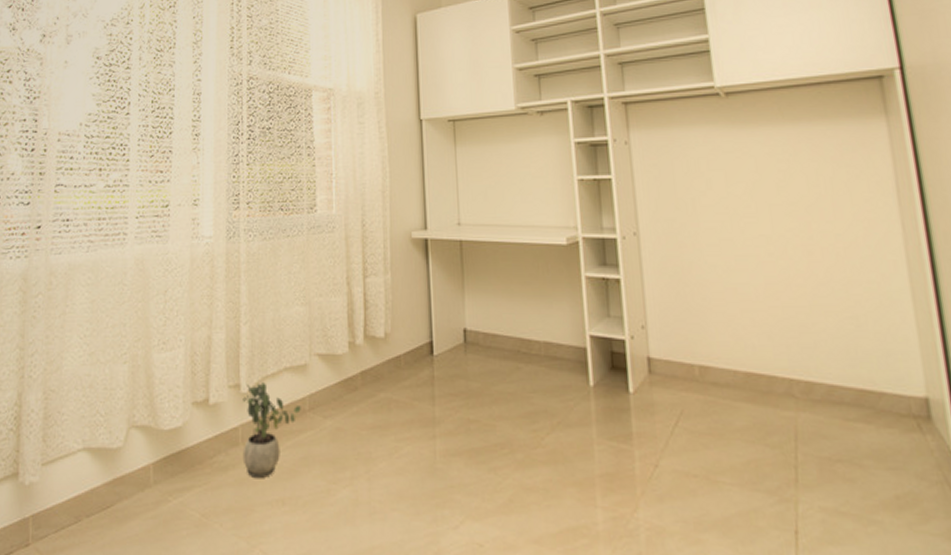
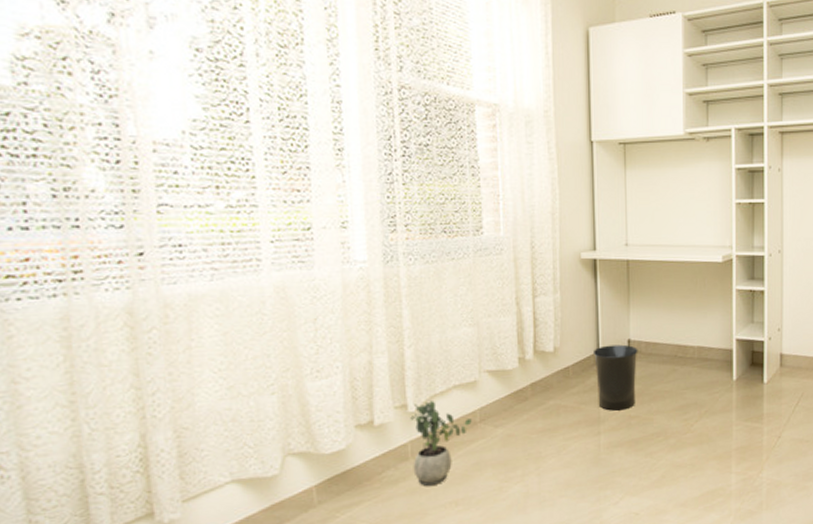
waste bin: none [425,334,476,411] -> present [592,344,638,411]

